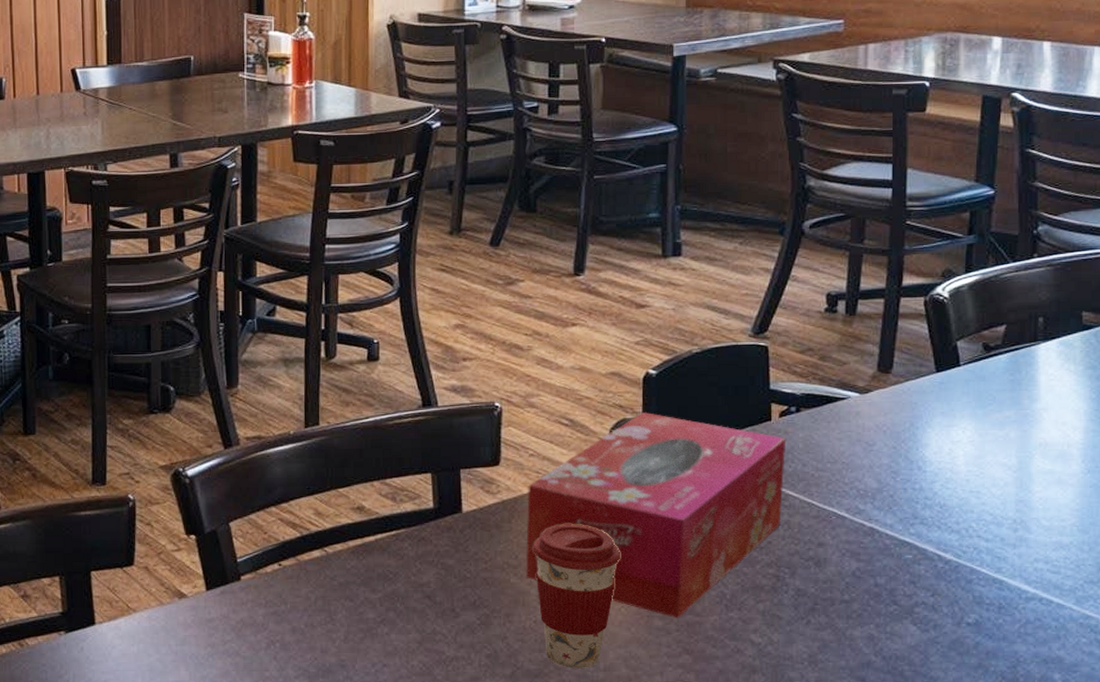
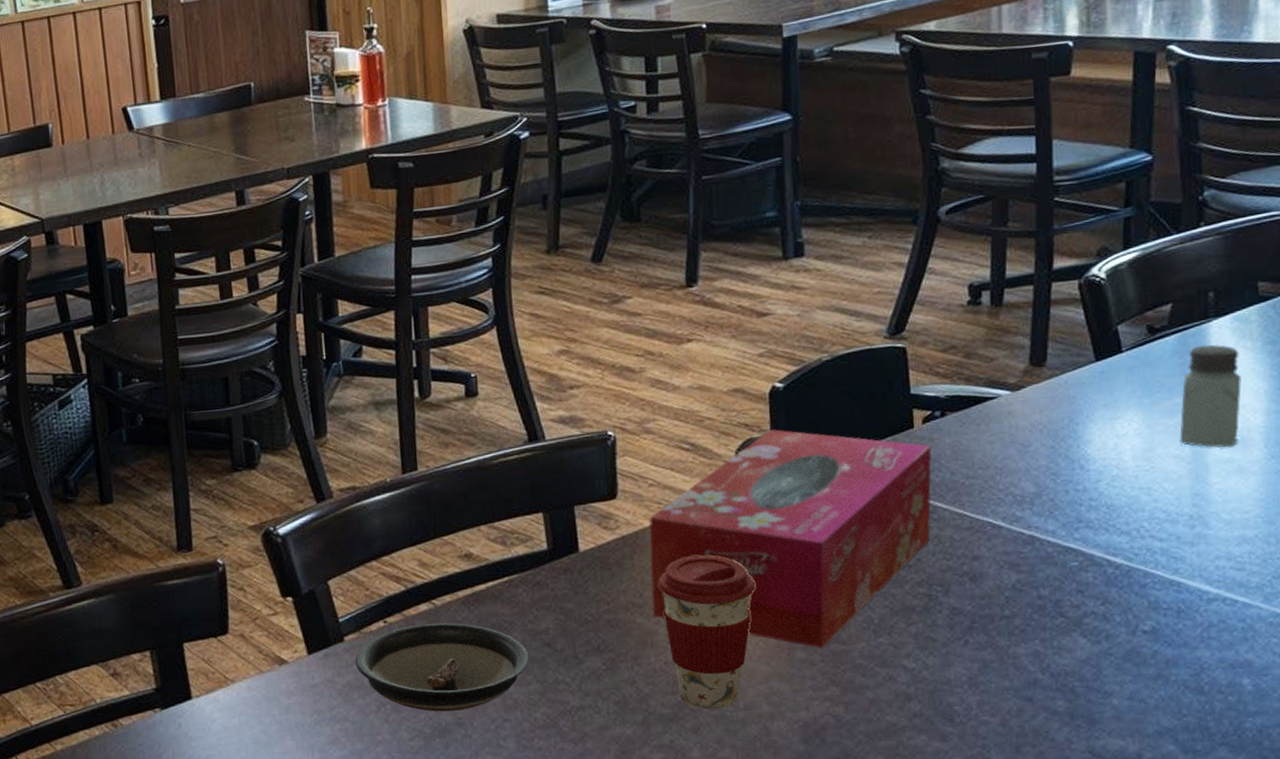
saucer: none [249,569,410,653] -> present [354,623,529,712]
saltshaker: none [1007,365,1064,460] -> present [1179,344,1242,448]

